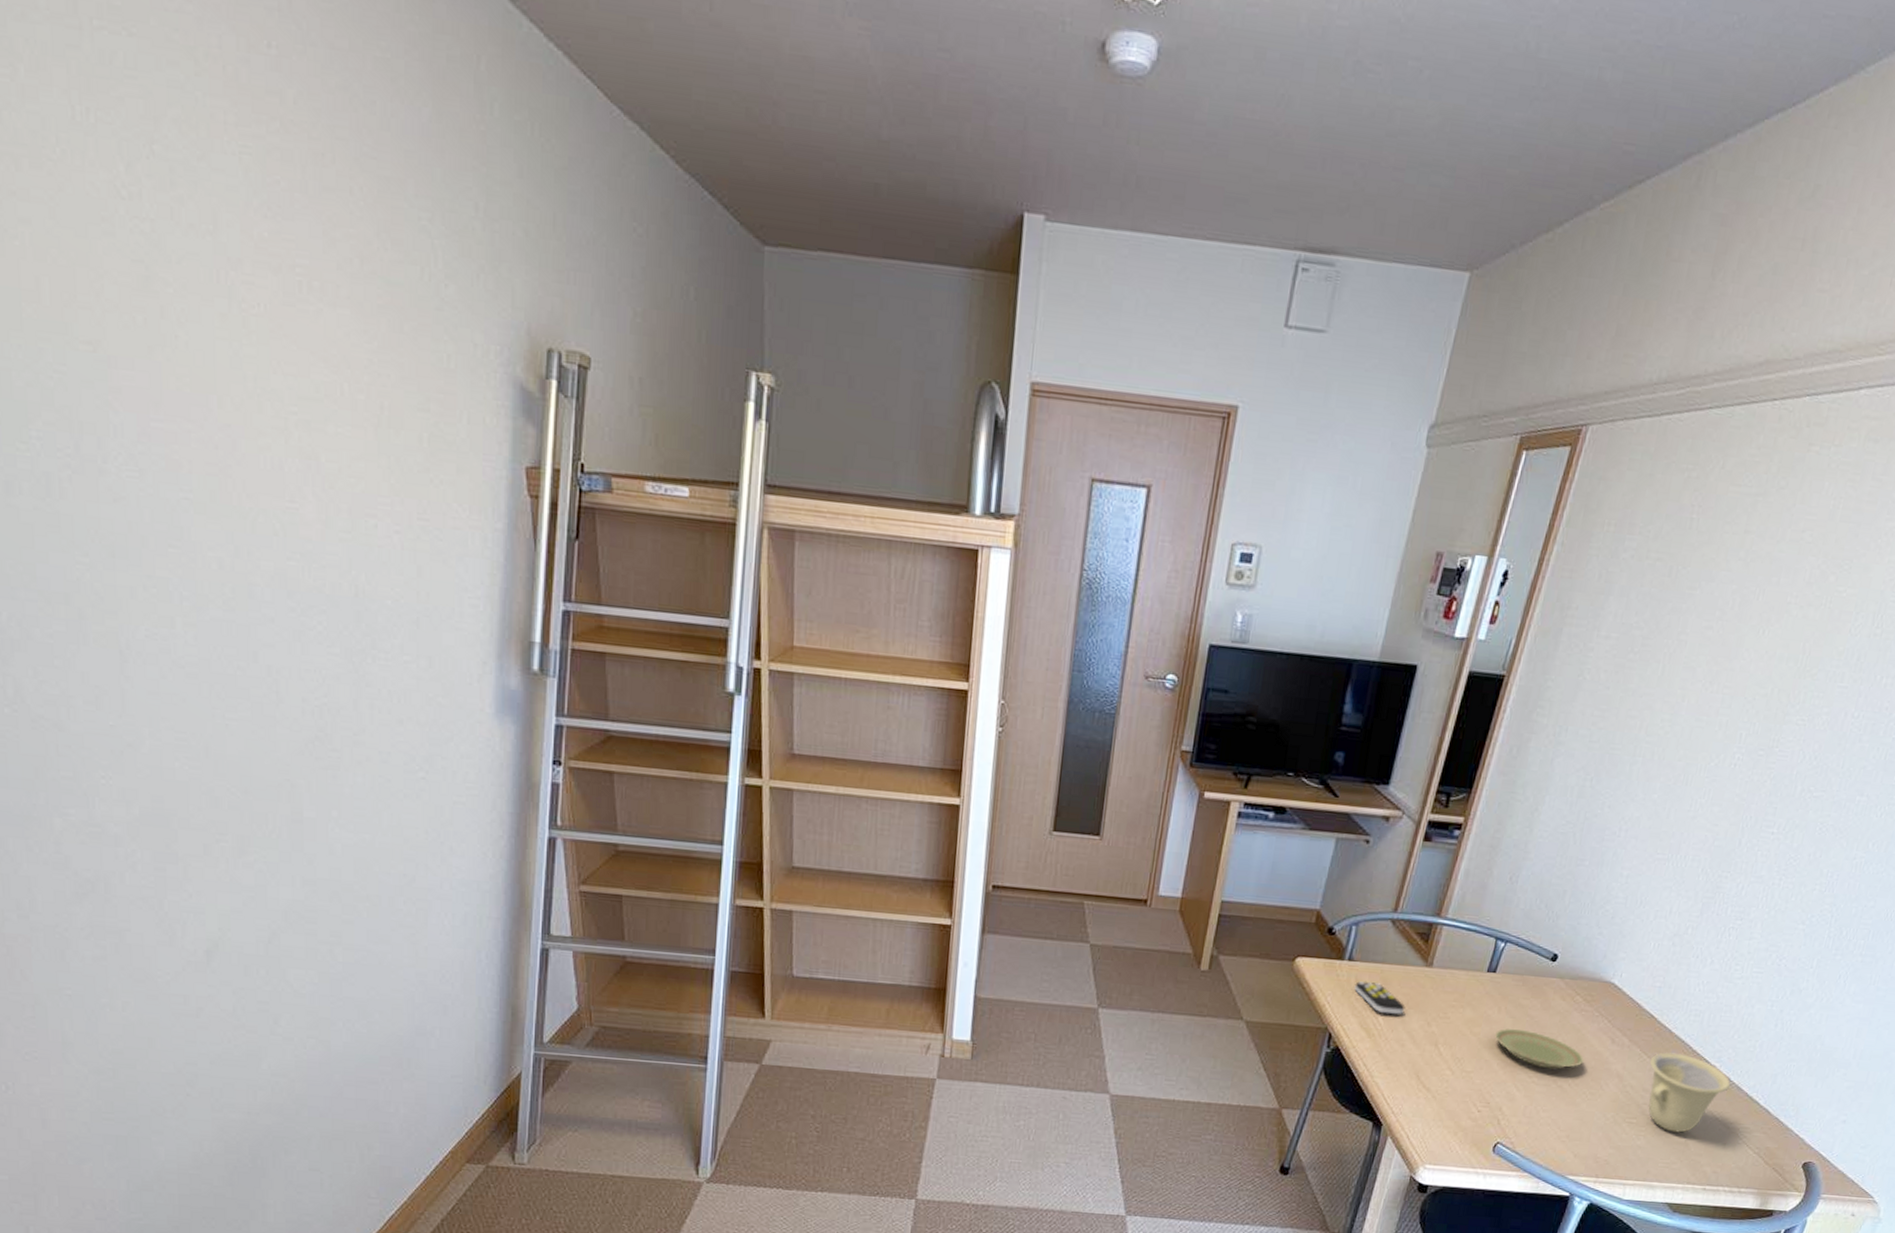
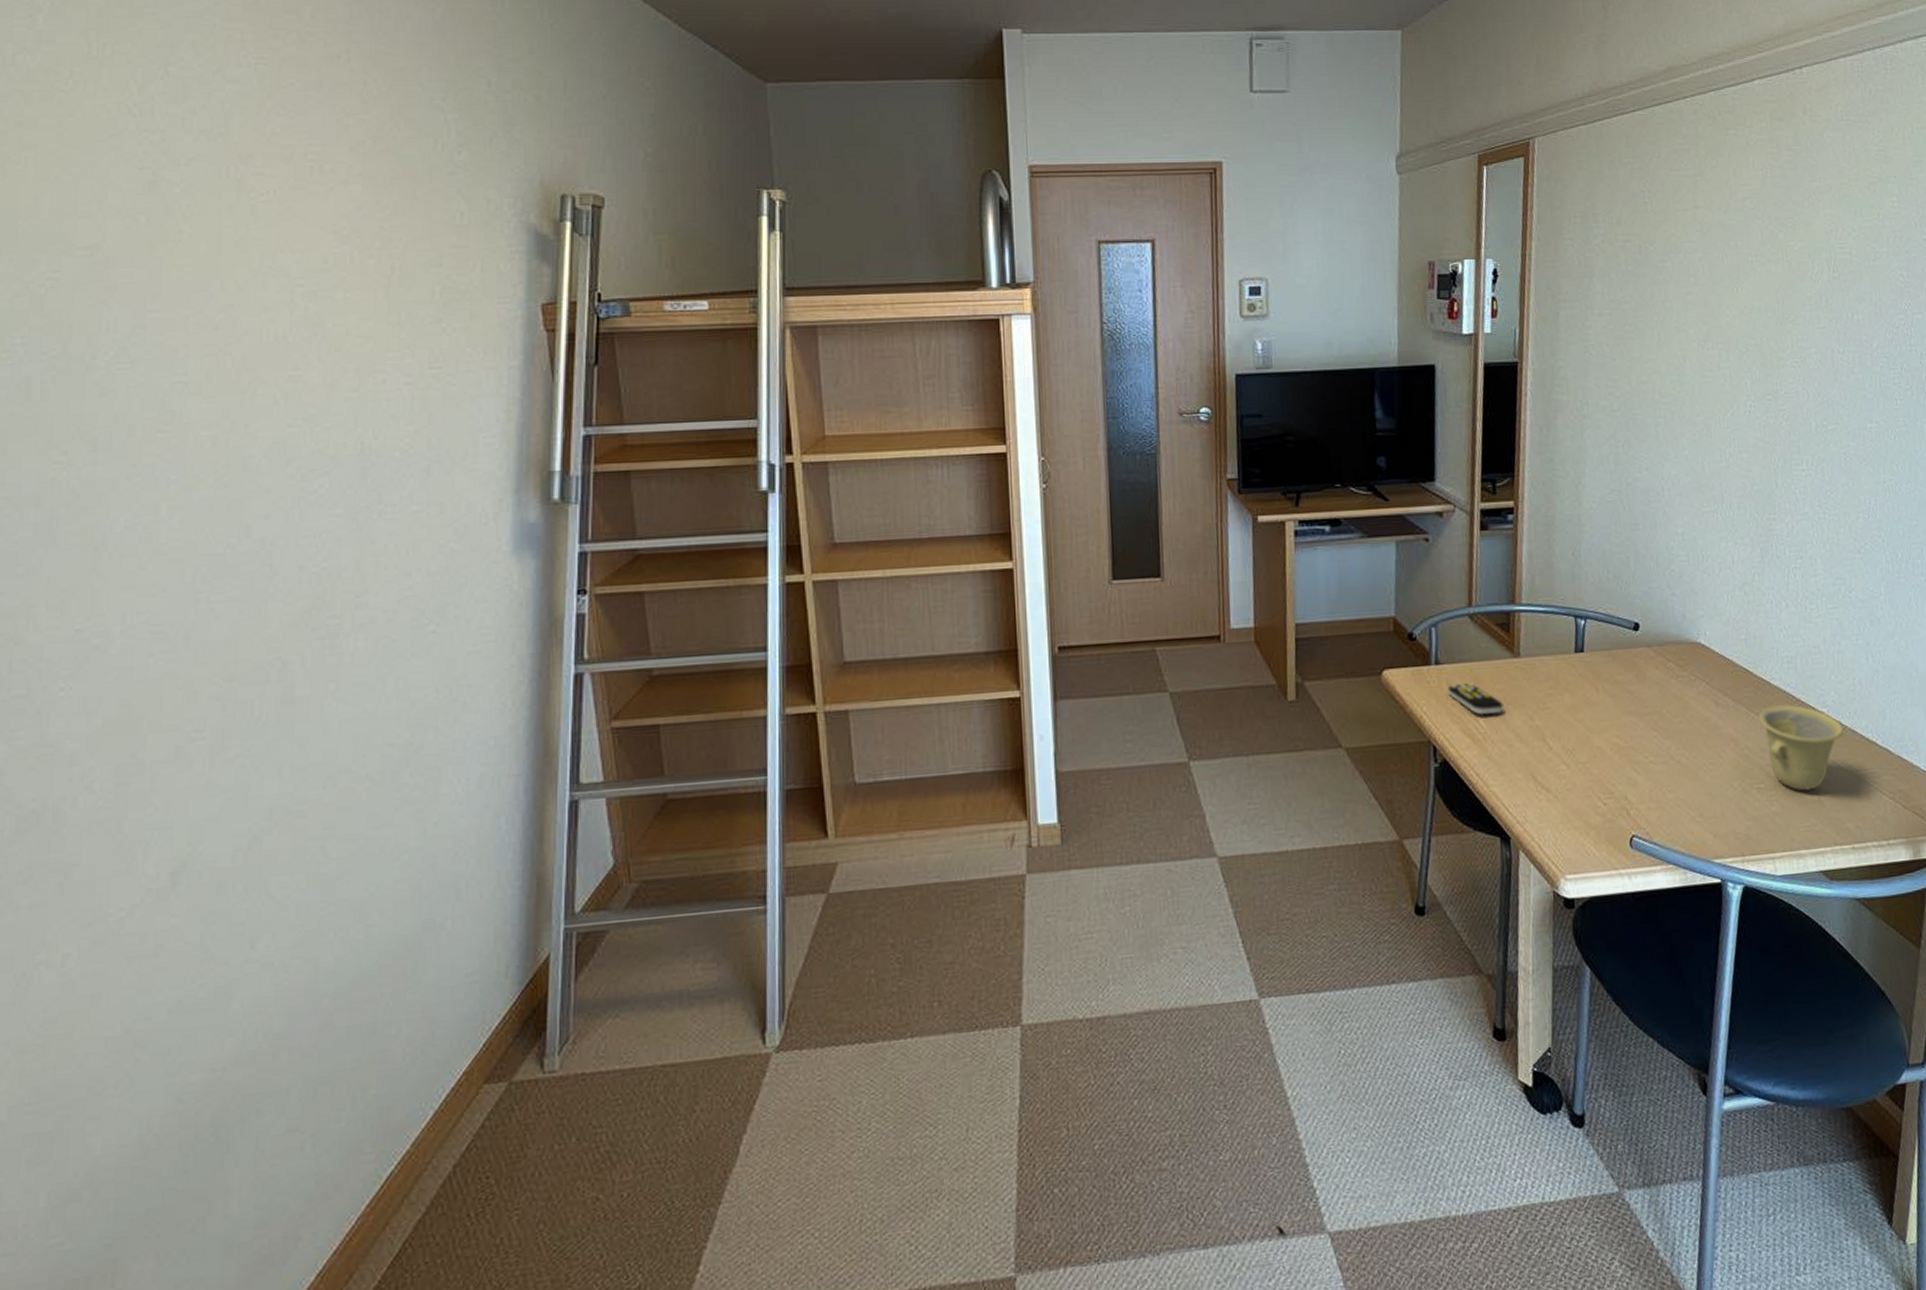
plate: present [1495,1028,1584,1070] -> none [1600,706,1695,745]

